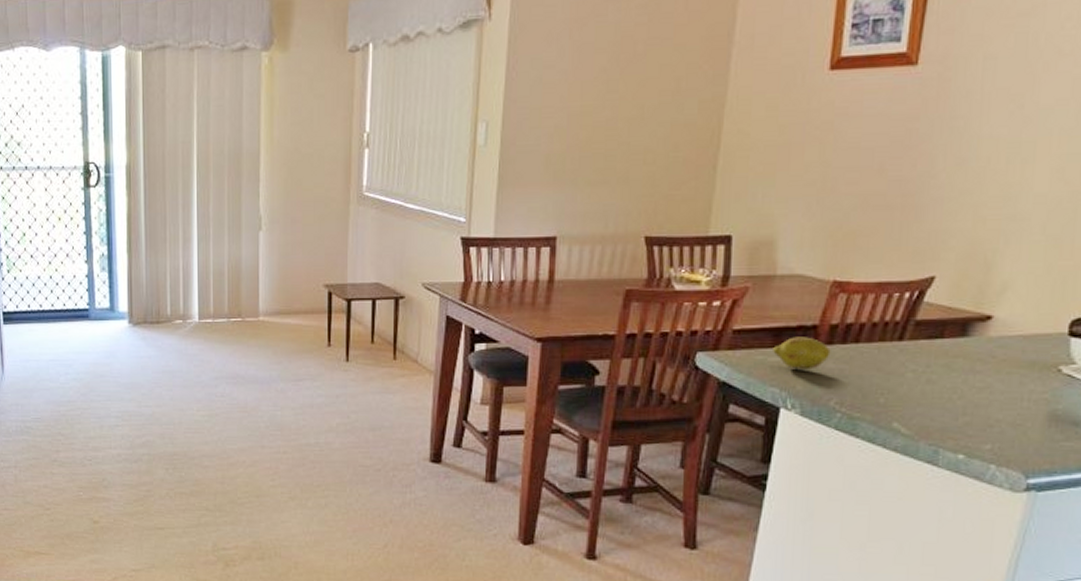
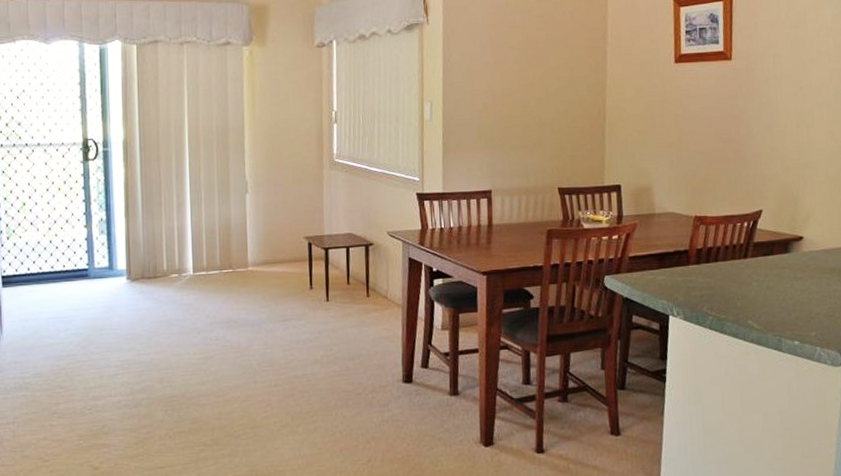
fruit: present [773,337,831,370] -> none [659,259,700,285]

